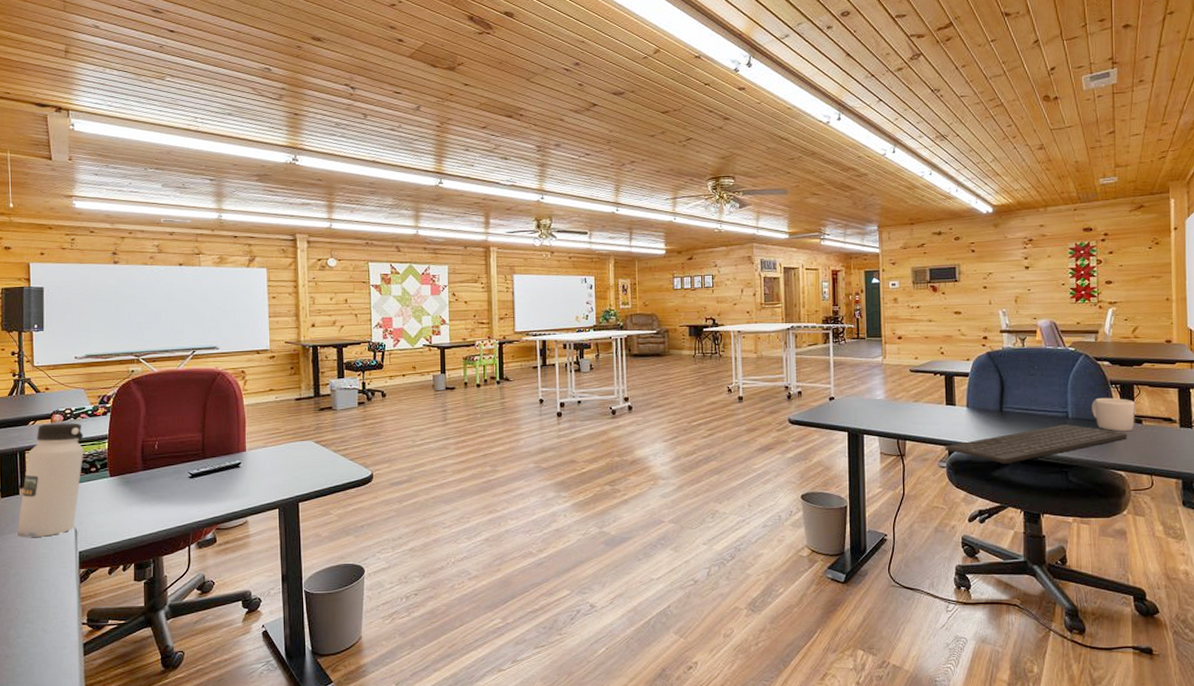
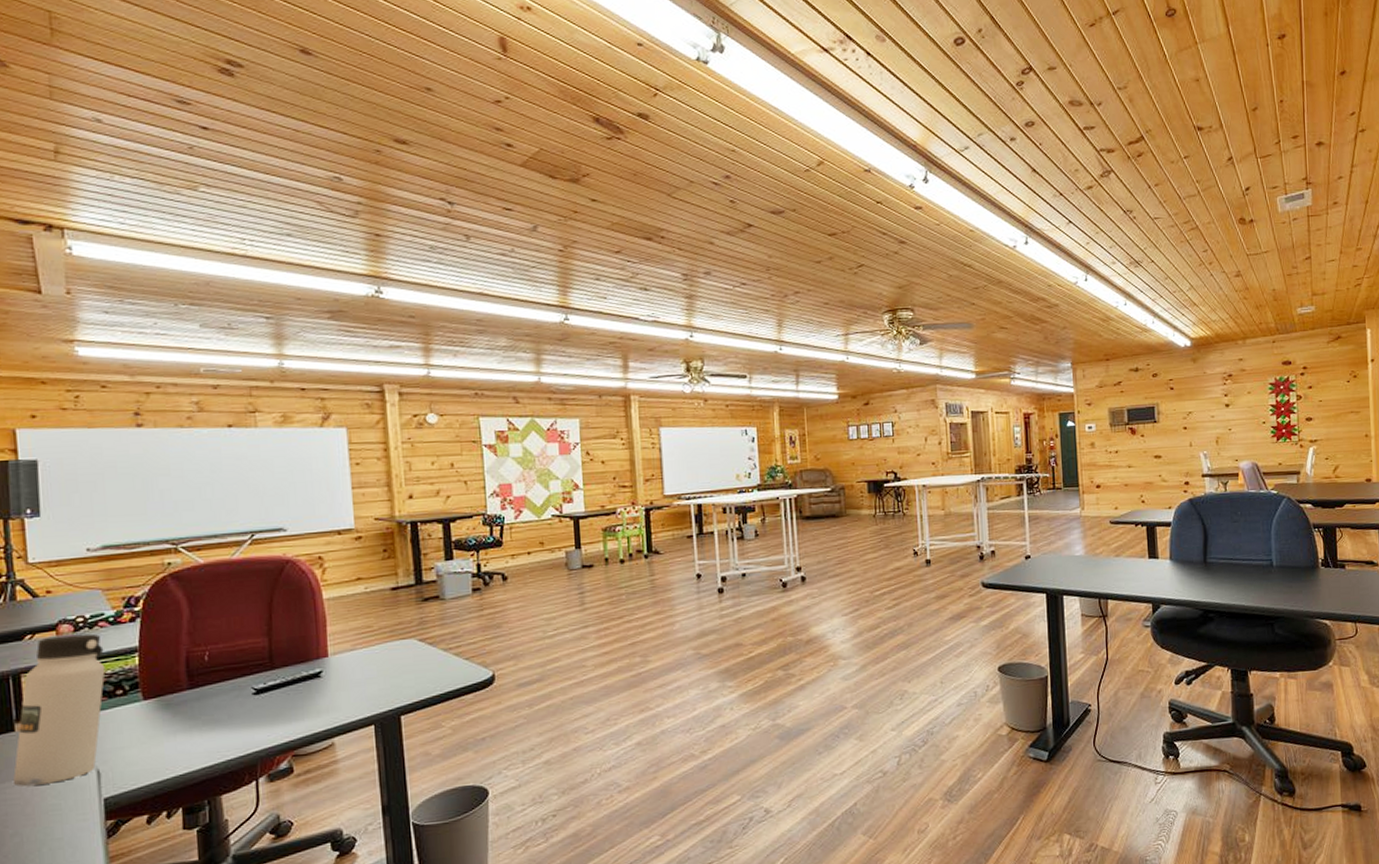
keyboard: present [944,425,1128,465] -> none [1148,573,1332,620]
mug: present [1092,397,1135,432] -> none [1295,542,1338,578]

